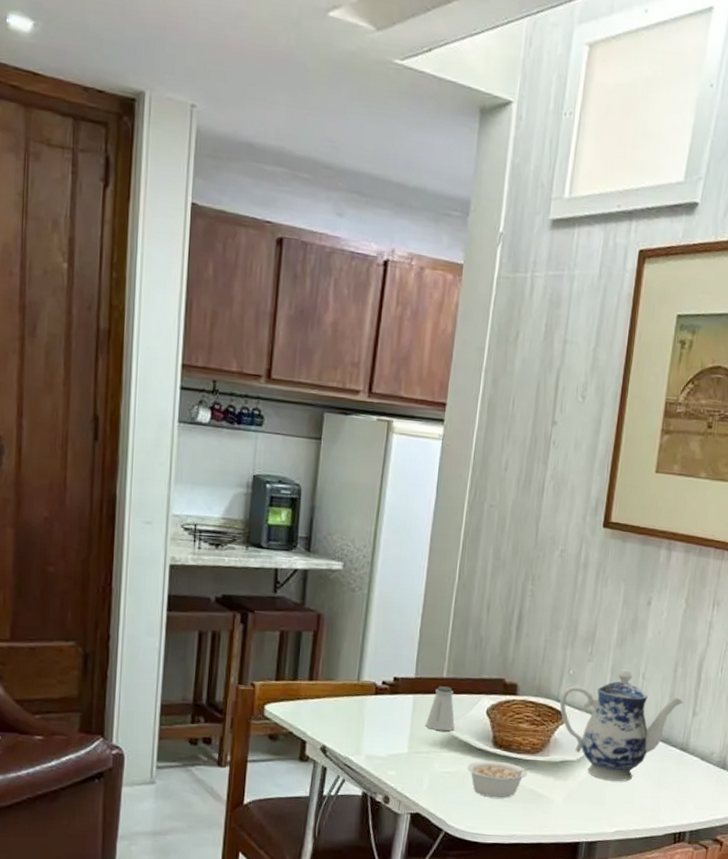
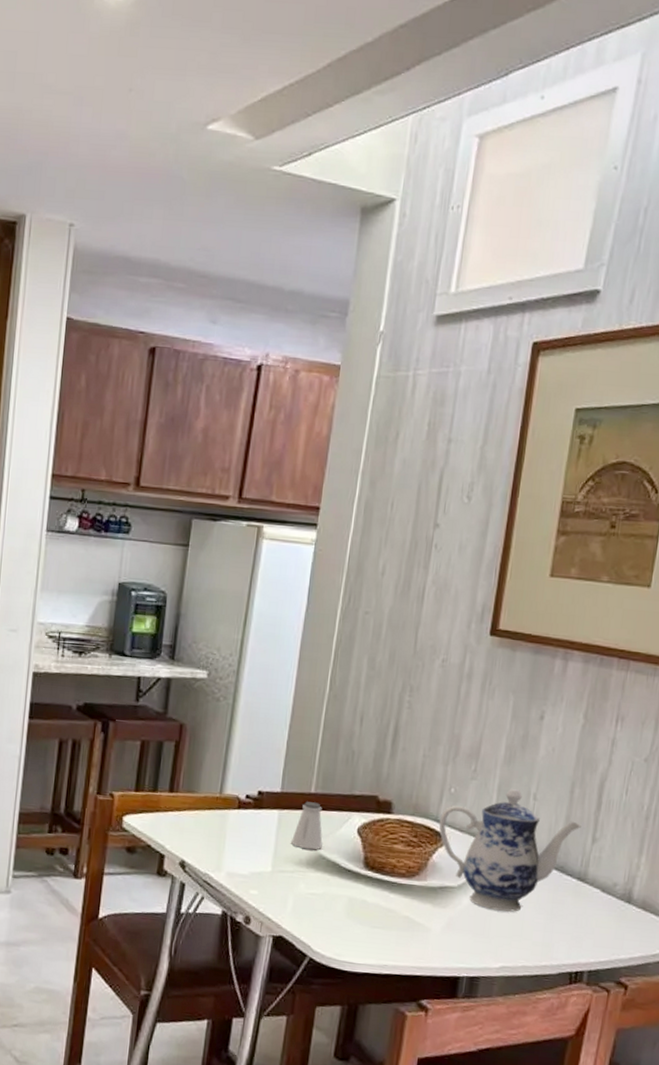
legume: present [467,760,539,798] -> none [335,883,415,924]

